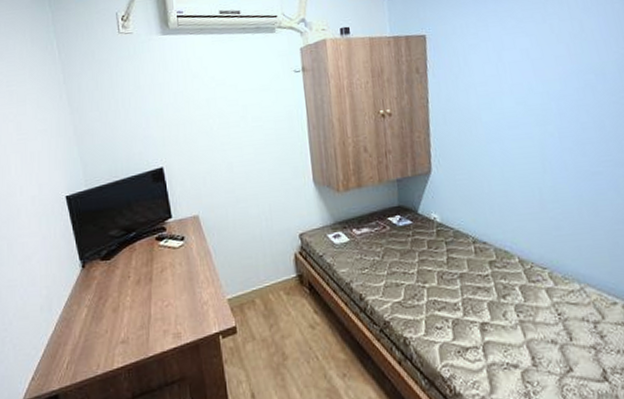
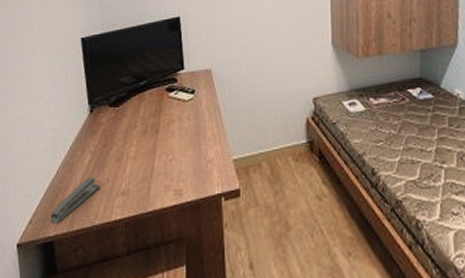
stapler: none [52,329,100,378] -> present [50,176,101,225]

